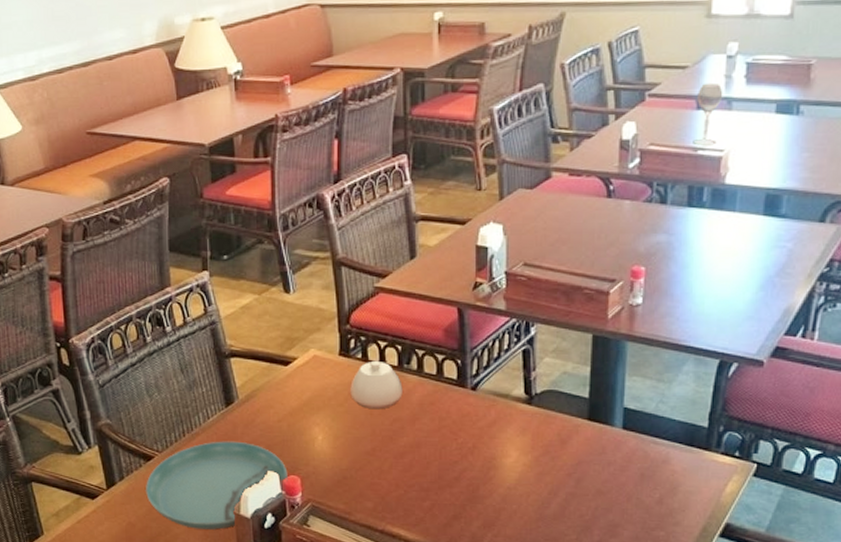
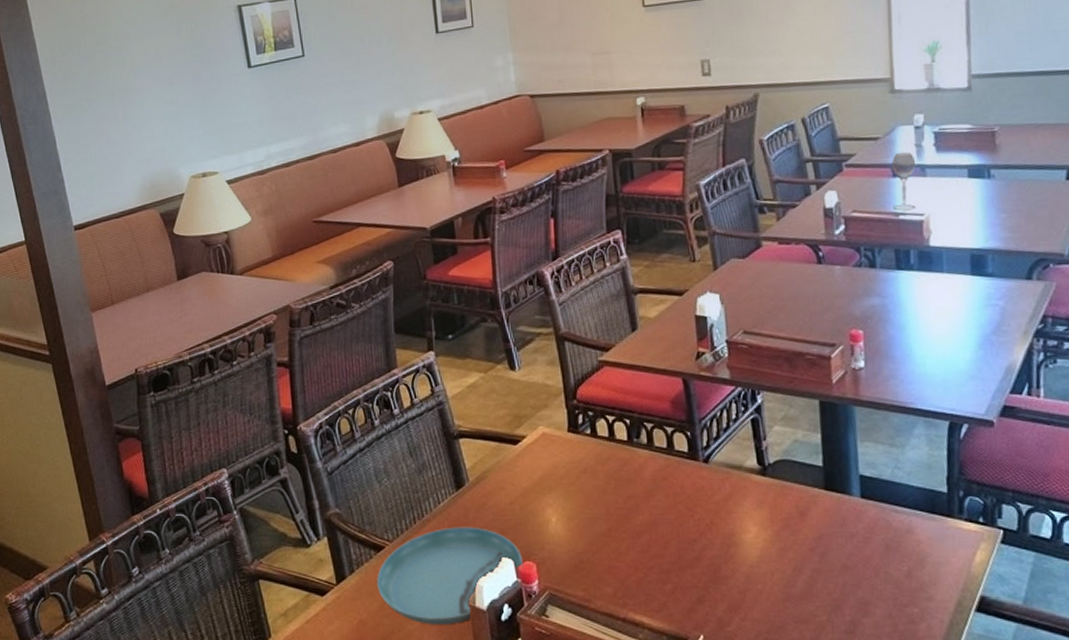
sugar bowl: present [350,360,403,410] -> none [581,435,635,487]

